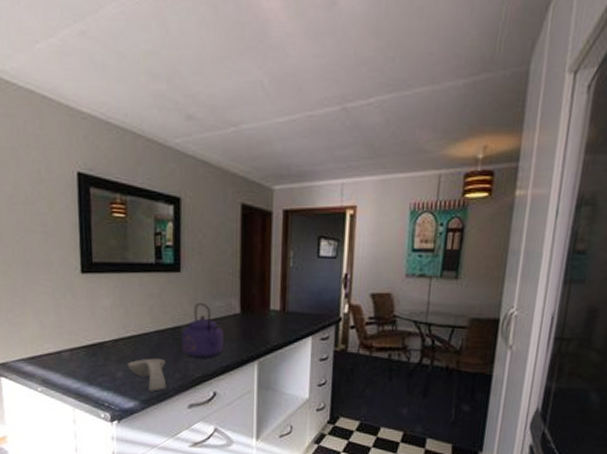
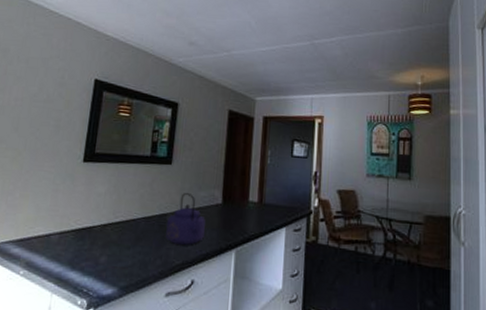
spoon rest: present [127,358,167,391] -> none [111,243,148,278]

